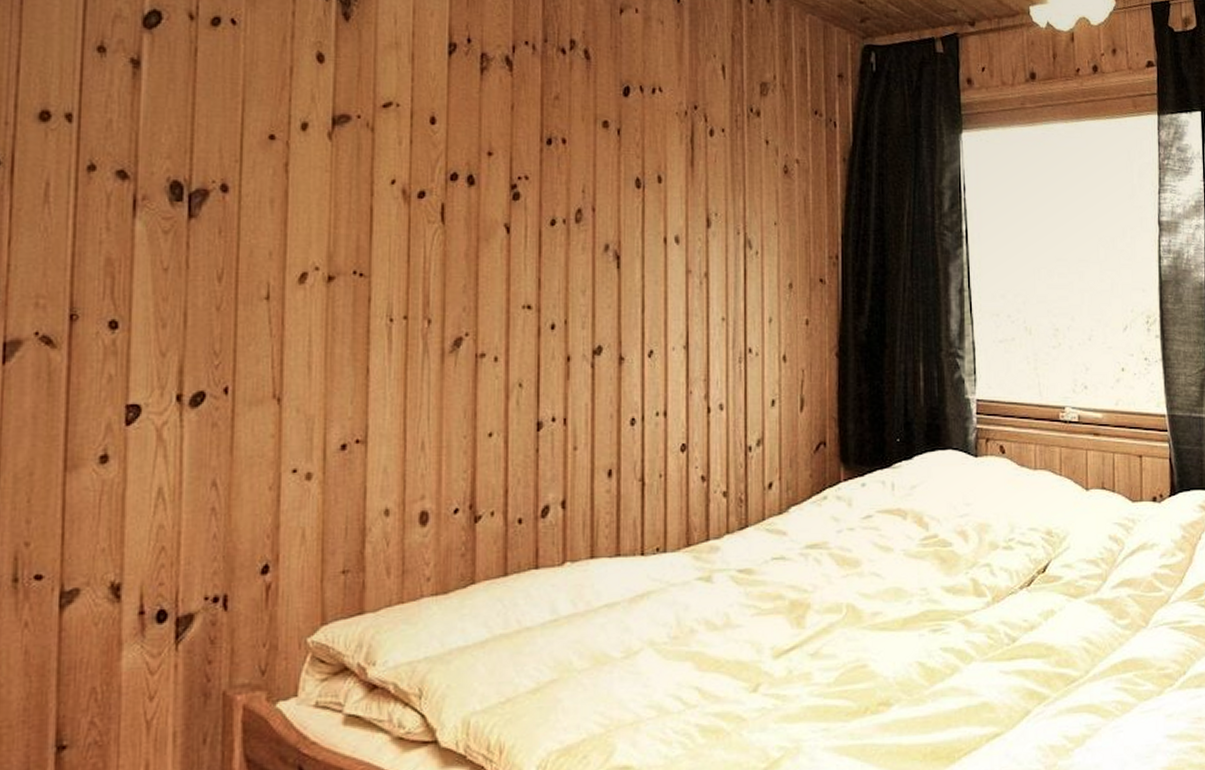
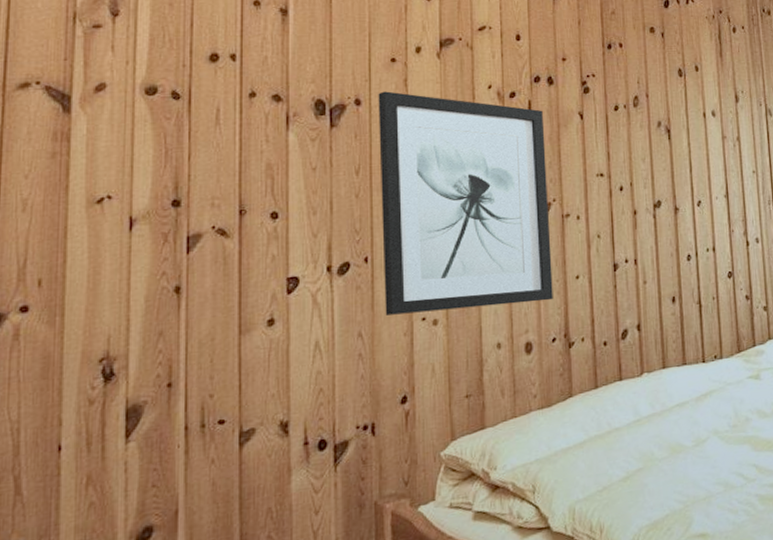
wall art: none [246,177,460,463] -> present [378,91,553,316]

